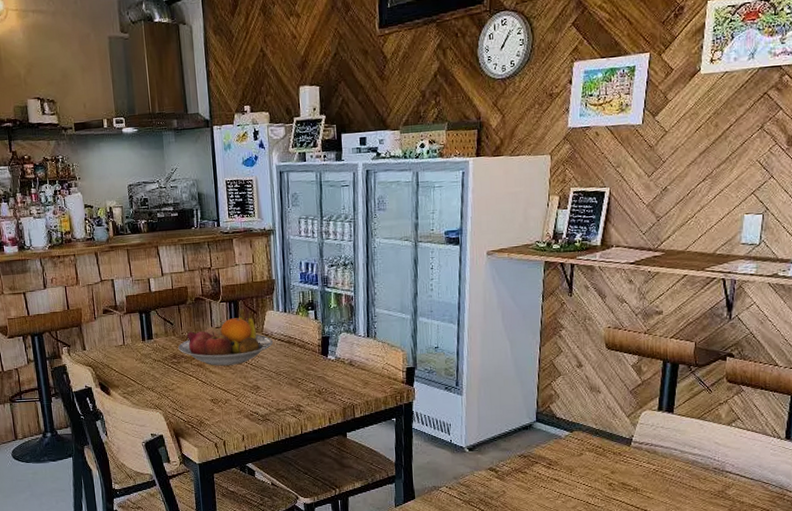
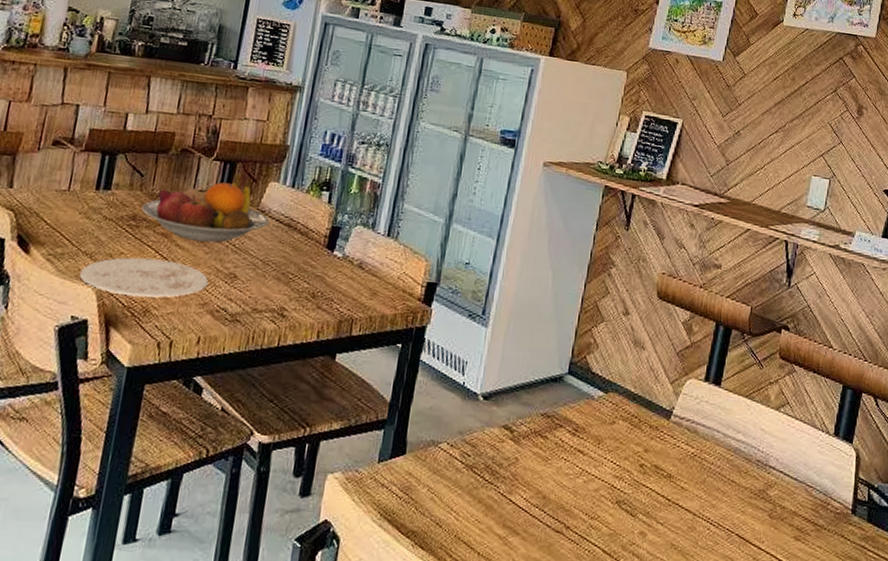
plate: none [148,383,240,414] -> present [79,257,209,298]

